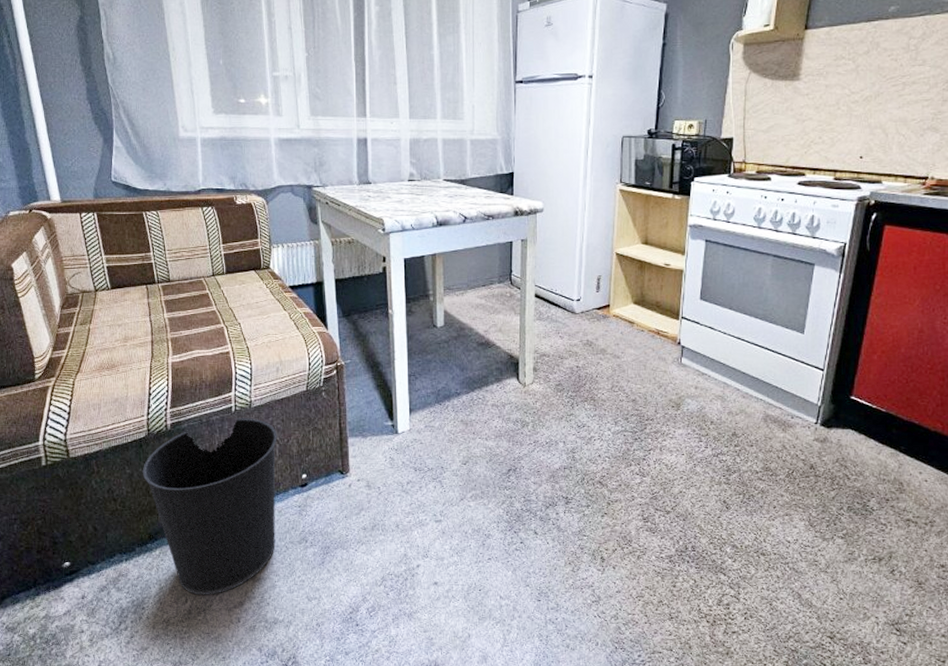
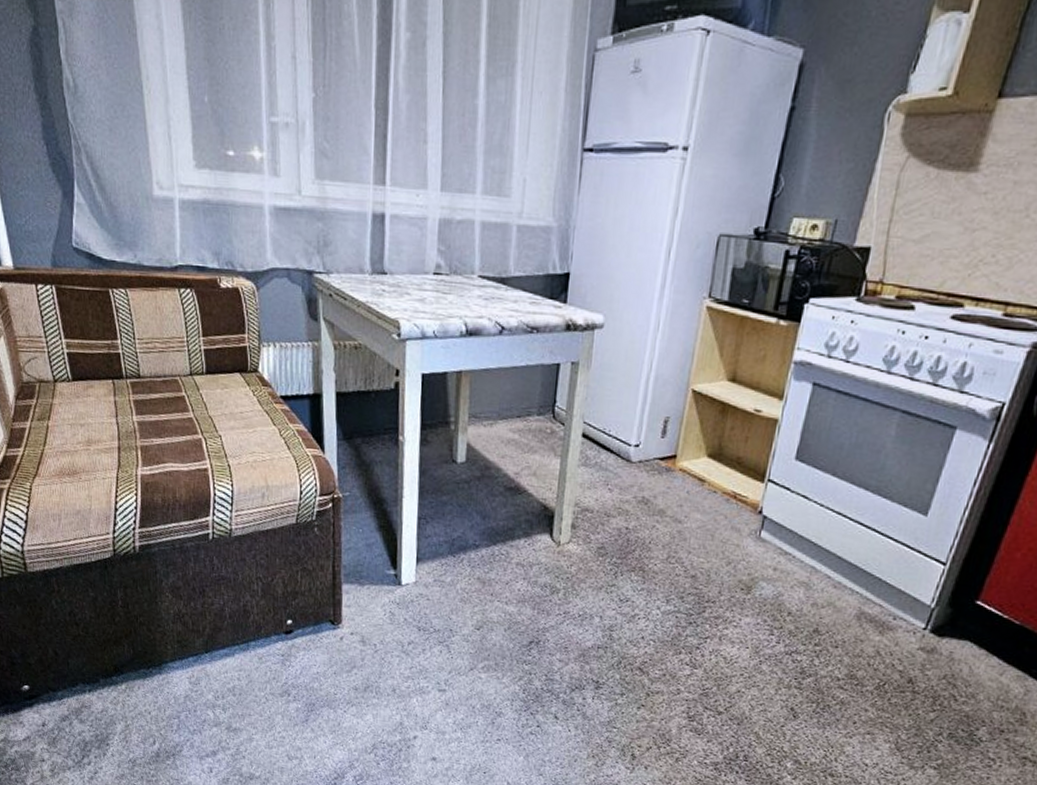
wastebasket: present [142,418,277,596] -> none [107,546,260,740]

